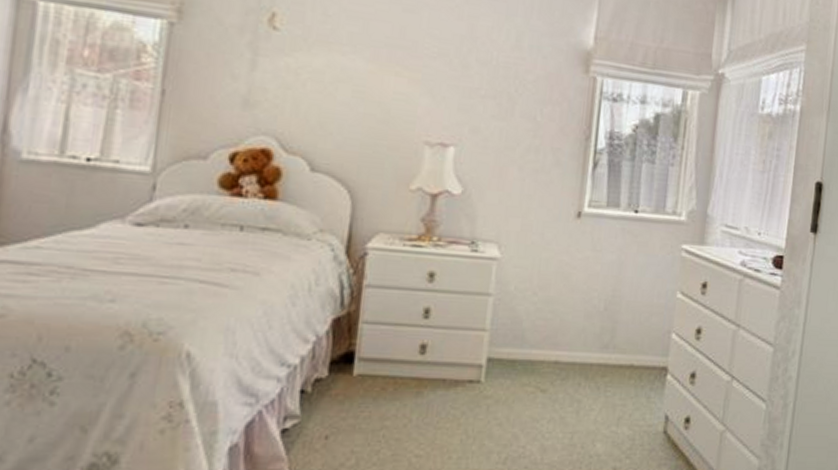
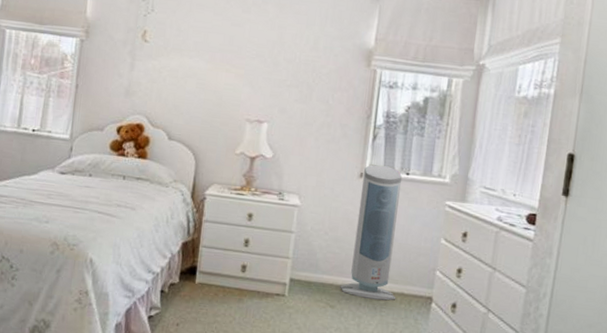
air purifier: none [553,200,630,377] -> present [340,164,403,301]

